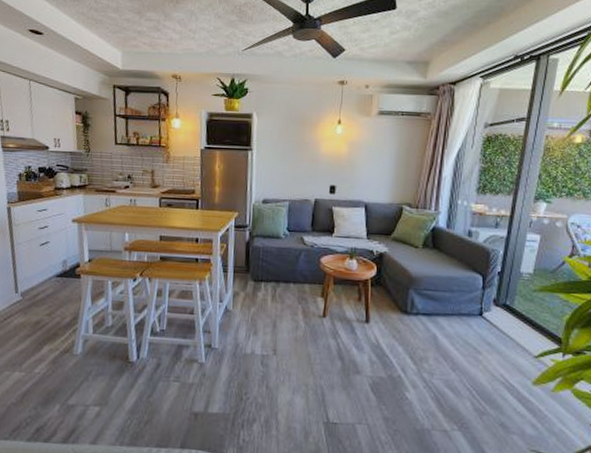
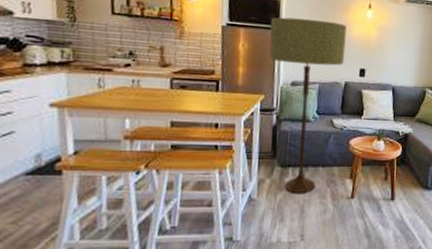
floor lamp: none [242,138,316,308] -> present [269,17,347,193]

